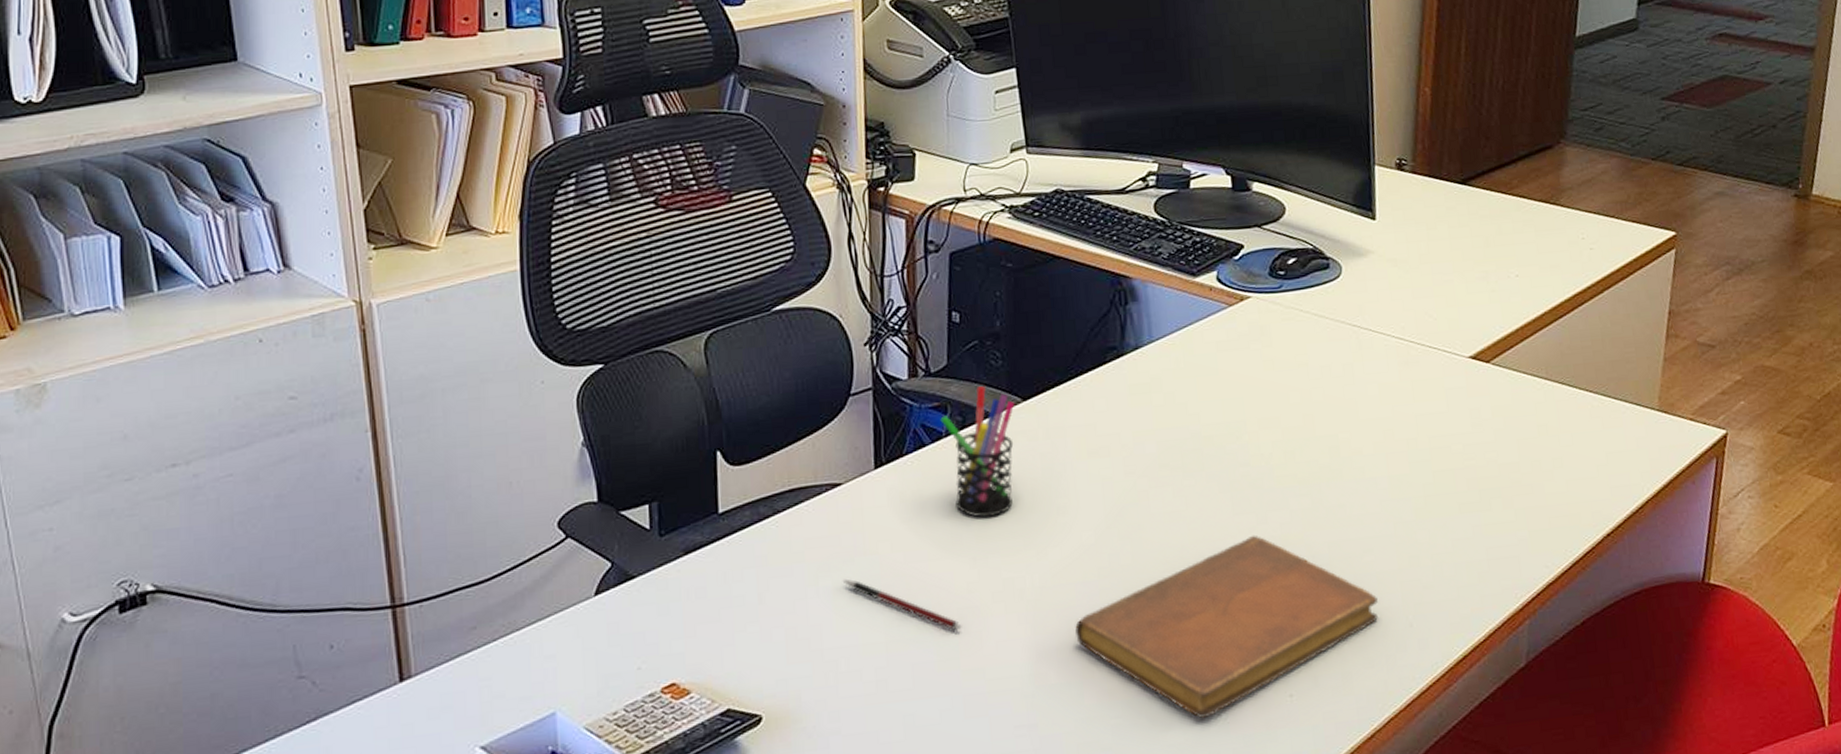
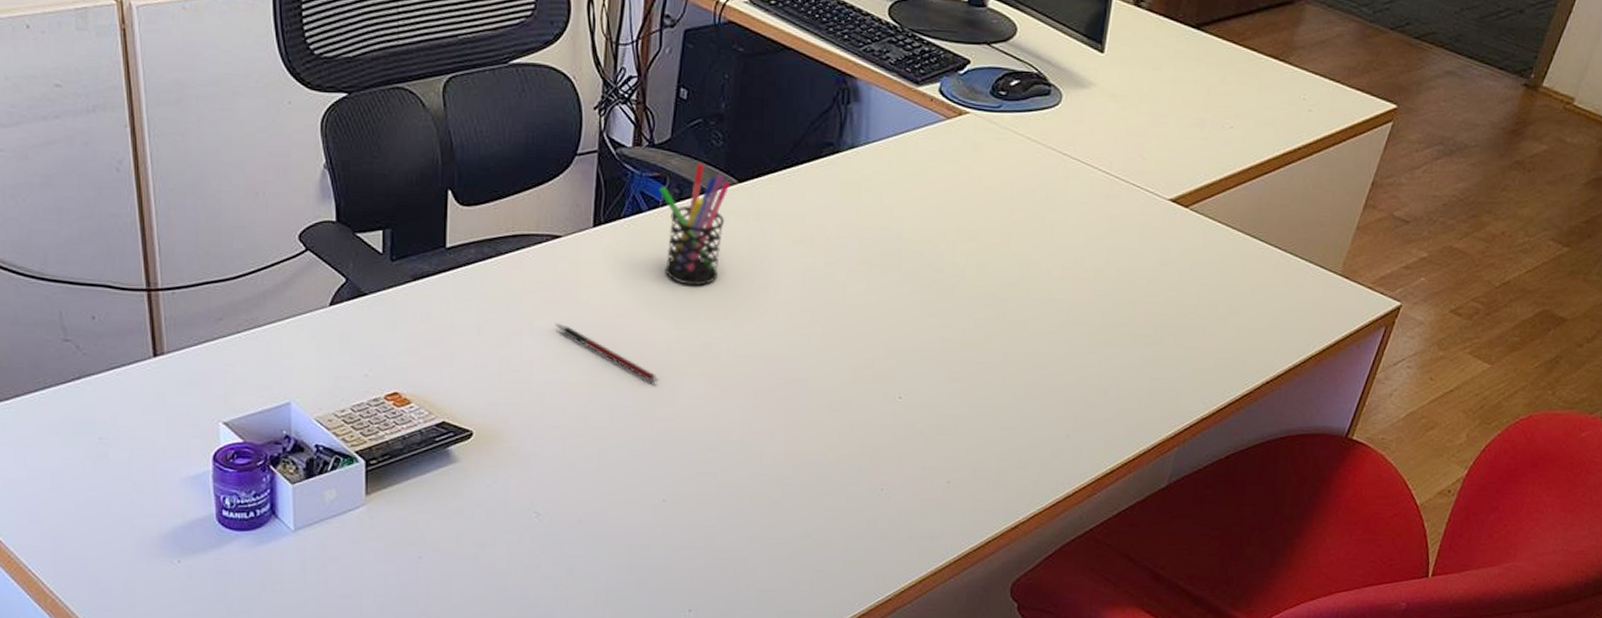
notebook: present [1075,535,1378,718] -> none [761,336,1042,490]

